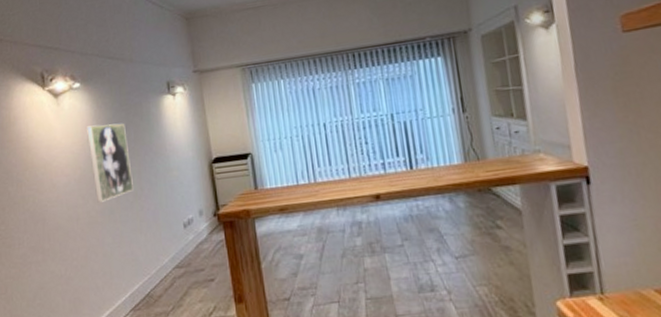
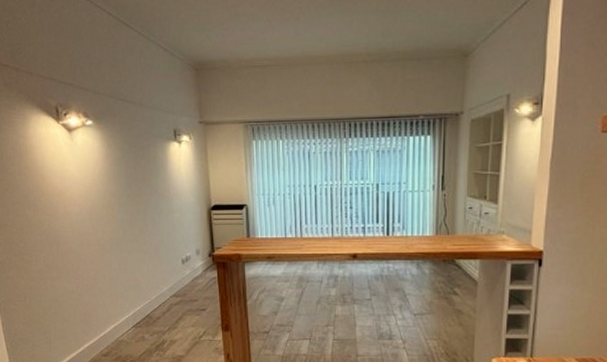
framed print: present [87,123,133,203] -> none [98,162,139,233]

